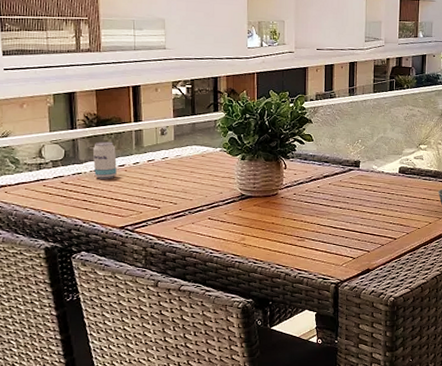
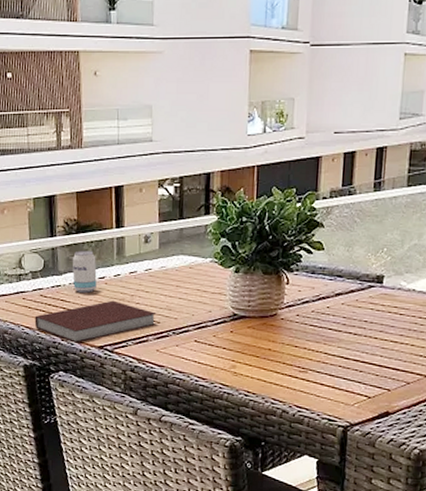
notebook: none [55,185,174,225] -> present [34,300,157,343]

